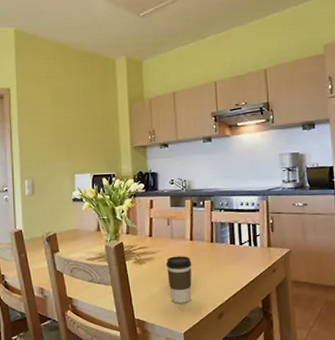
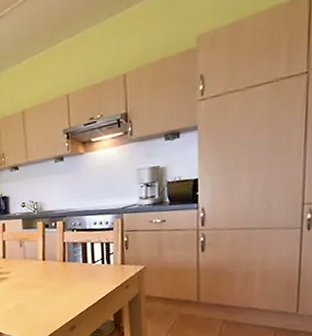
coffee cup: present [166,256,192,303] -> none [19,275,45,317]

